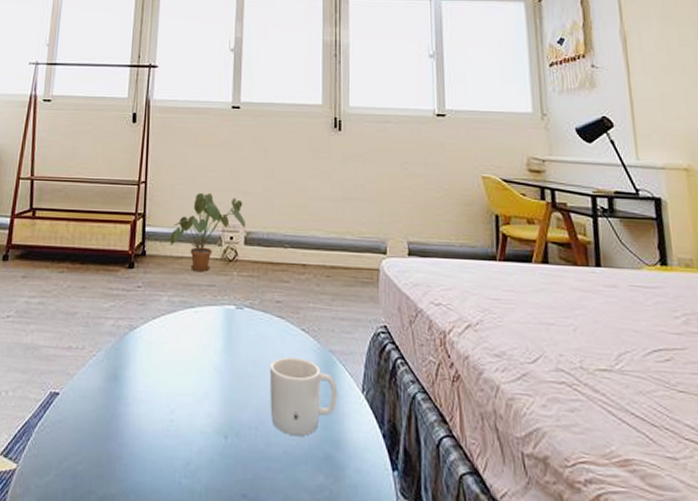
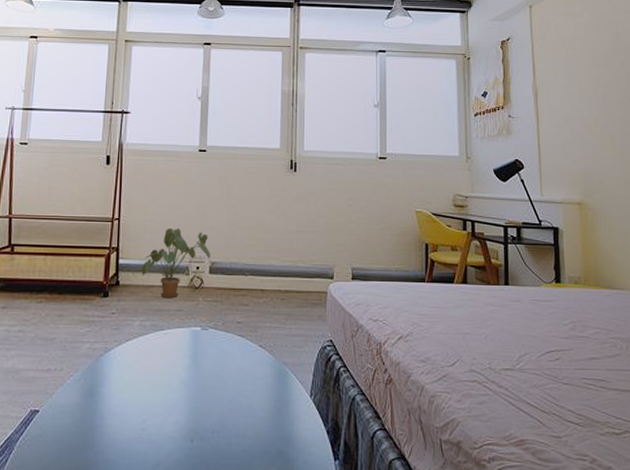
mug: present [269,356,338,437] -> none [230,369,290,437]

